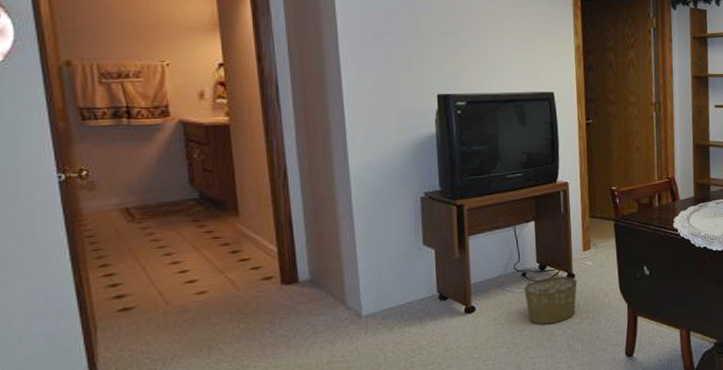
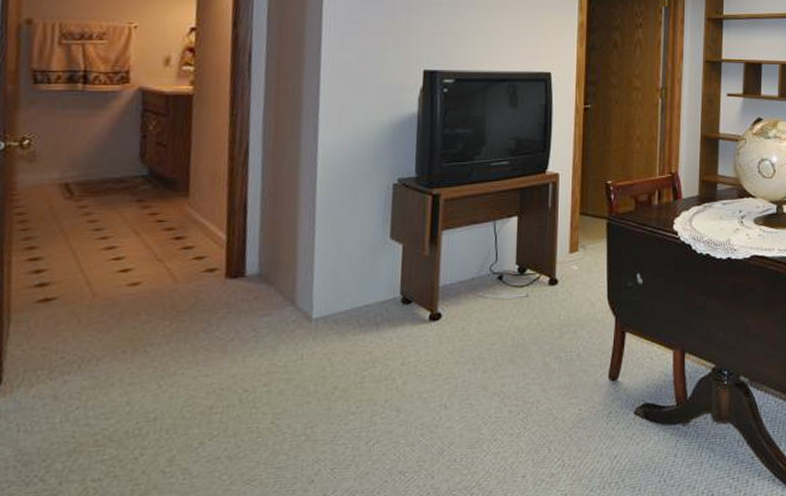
basket: present [524,276,578,325] -> none [498,280,561,339]

